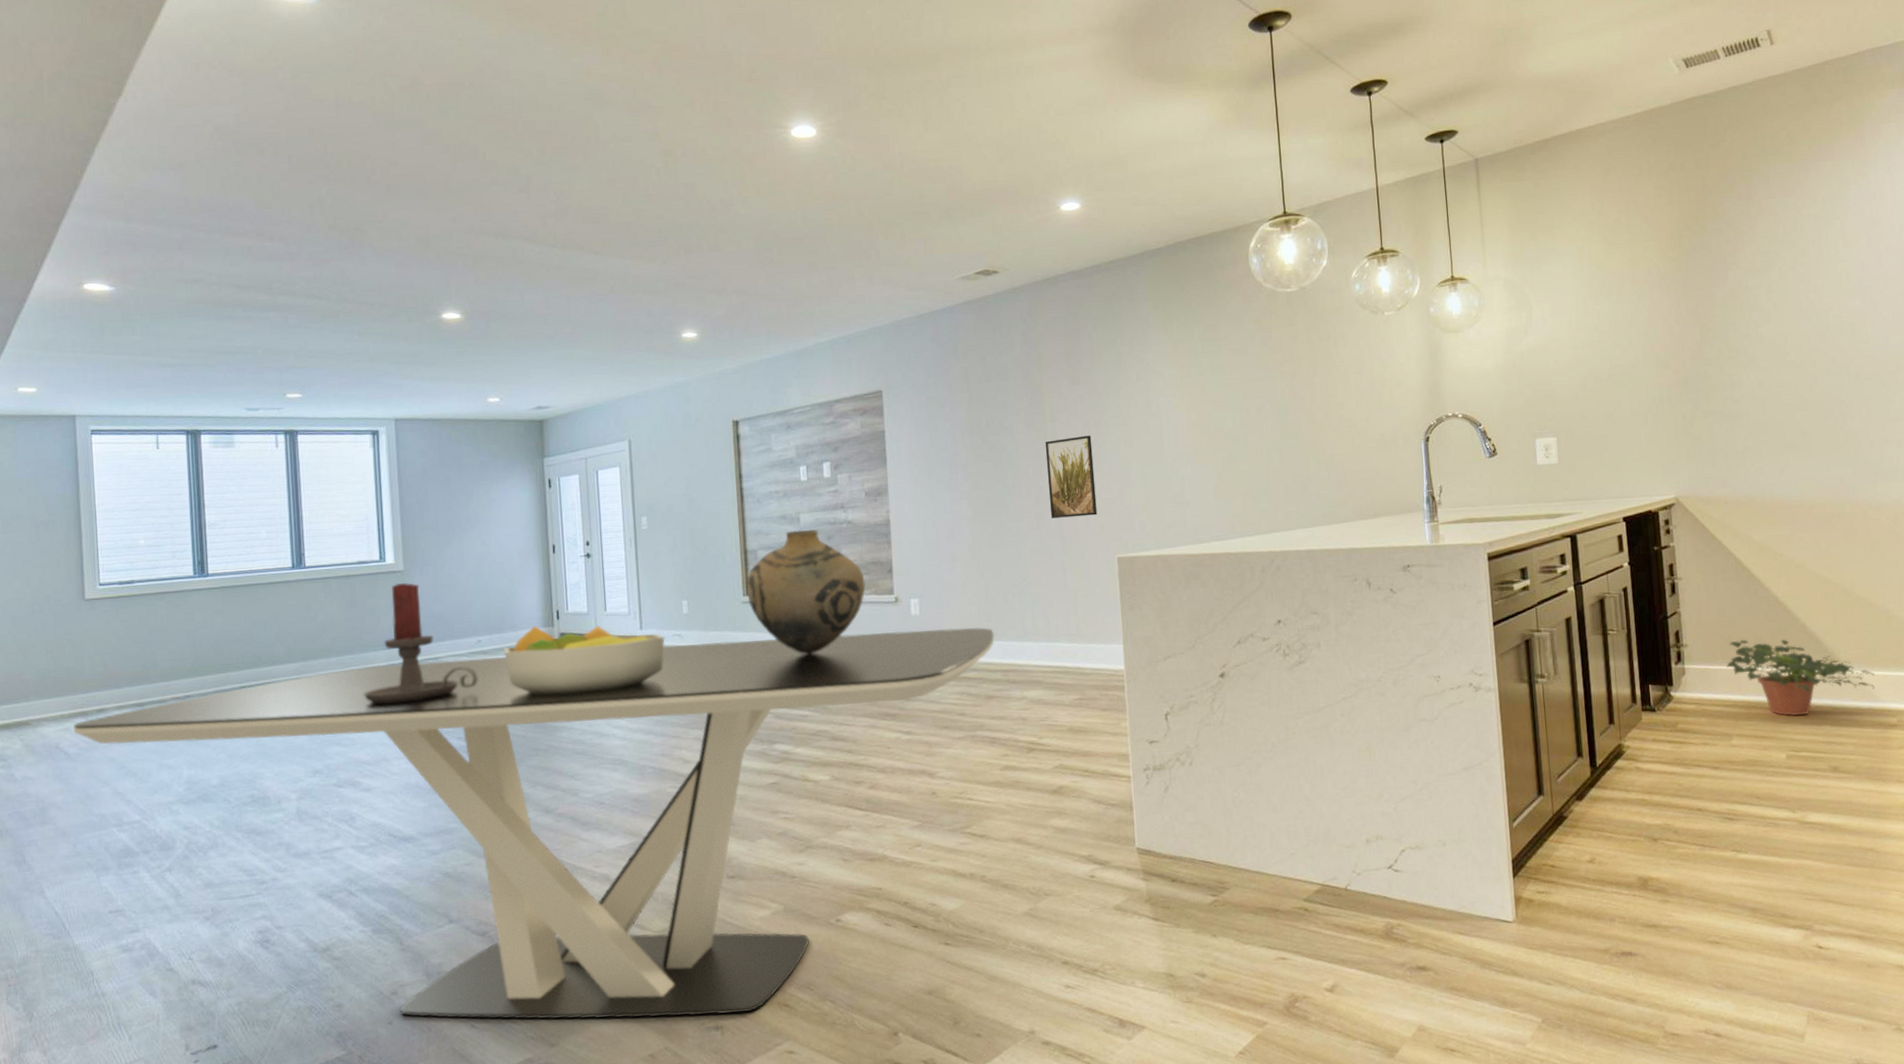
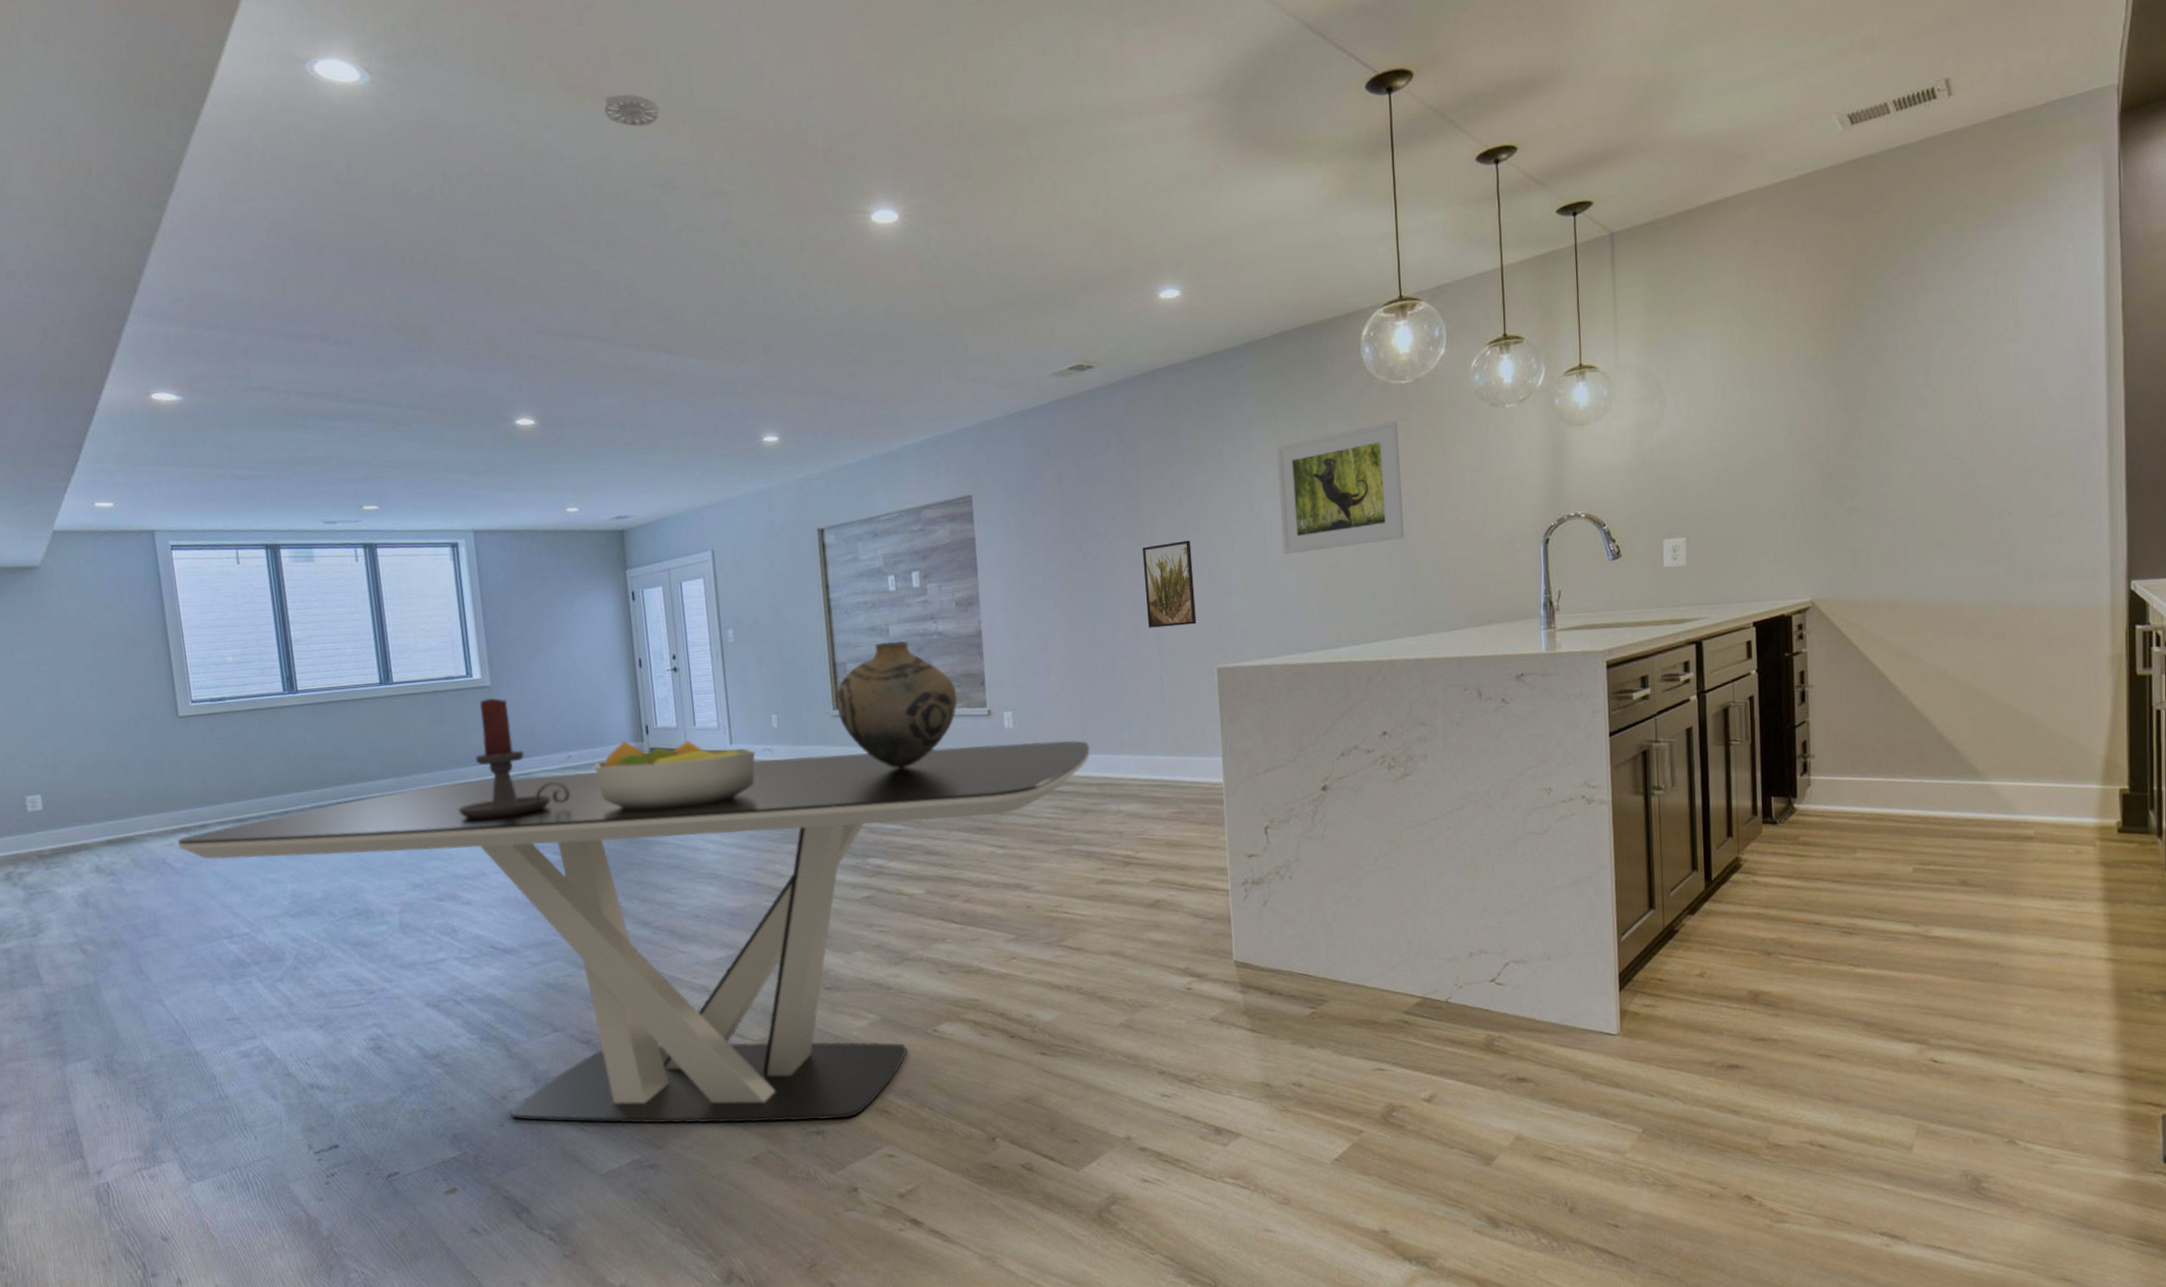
smoke detector: none [541,17,595,46] -> present [604,94,661,127]
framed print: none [1171,326,1293,449] -> present [1276,421,1404,554]
potted plant: present [1726,639,1875,717] -> none [1855,749,2013,829]

